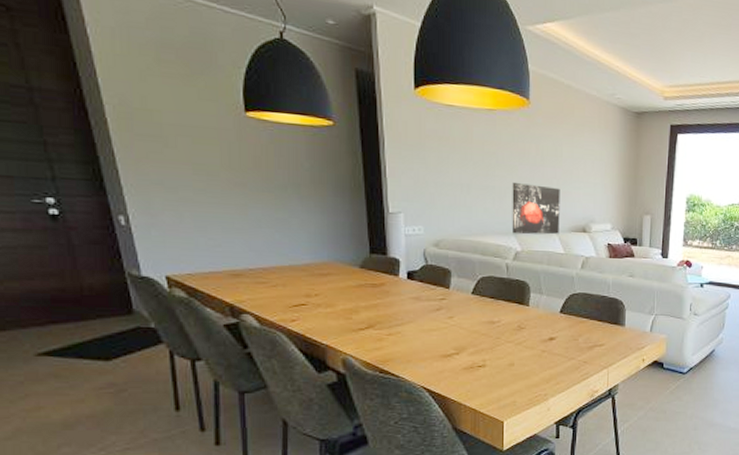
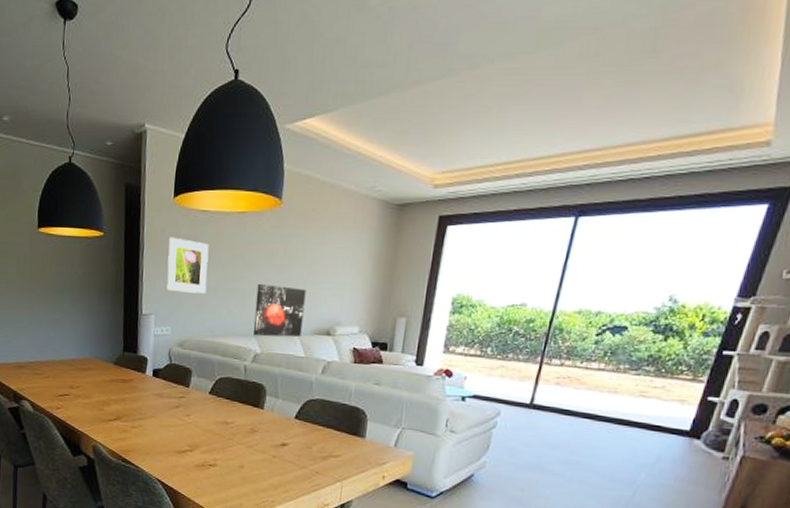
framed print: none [412,130,459,192] -> present [167,236,209,294]

